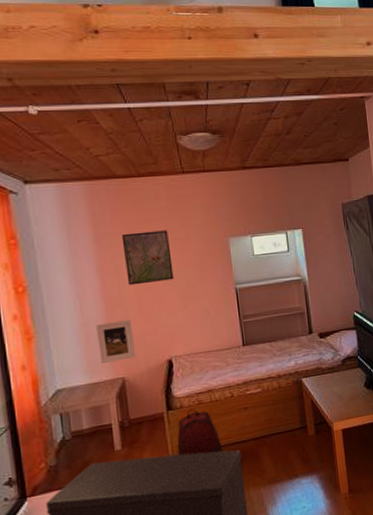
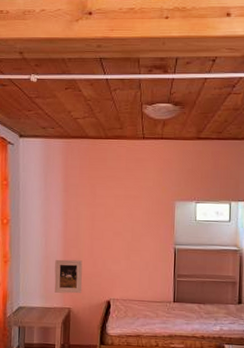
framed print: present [121,230,174,286] -> none [84,186,123,232]

